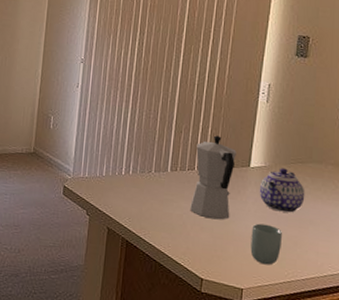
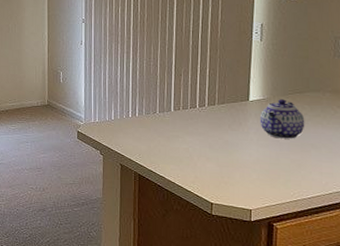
moka pot: present [190,135,236,220] -> none [195,75,235,150]
cup: present [250,223,282,266] -> none [255,151,285,187]

